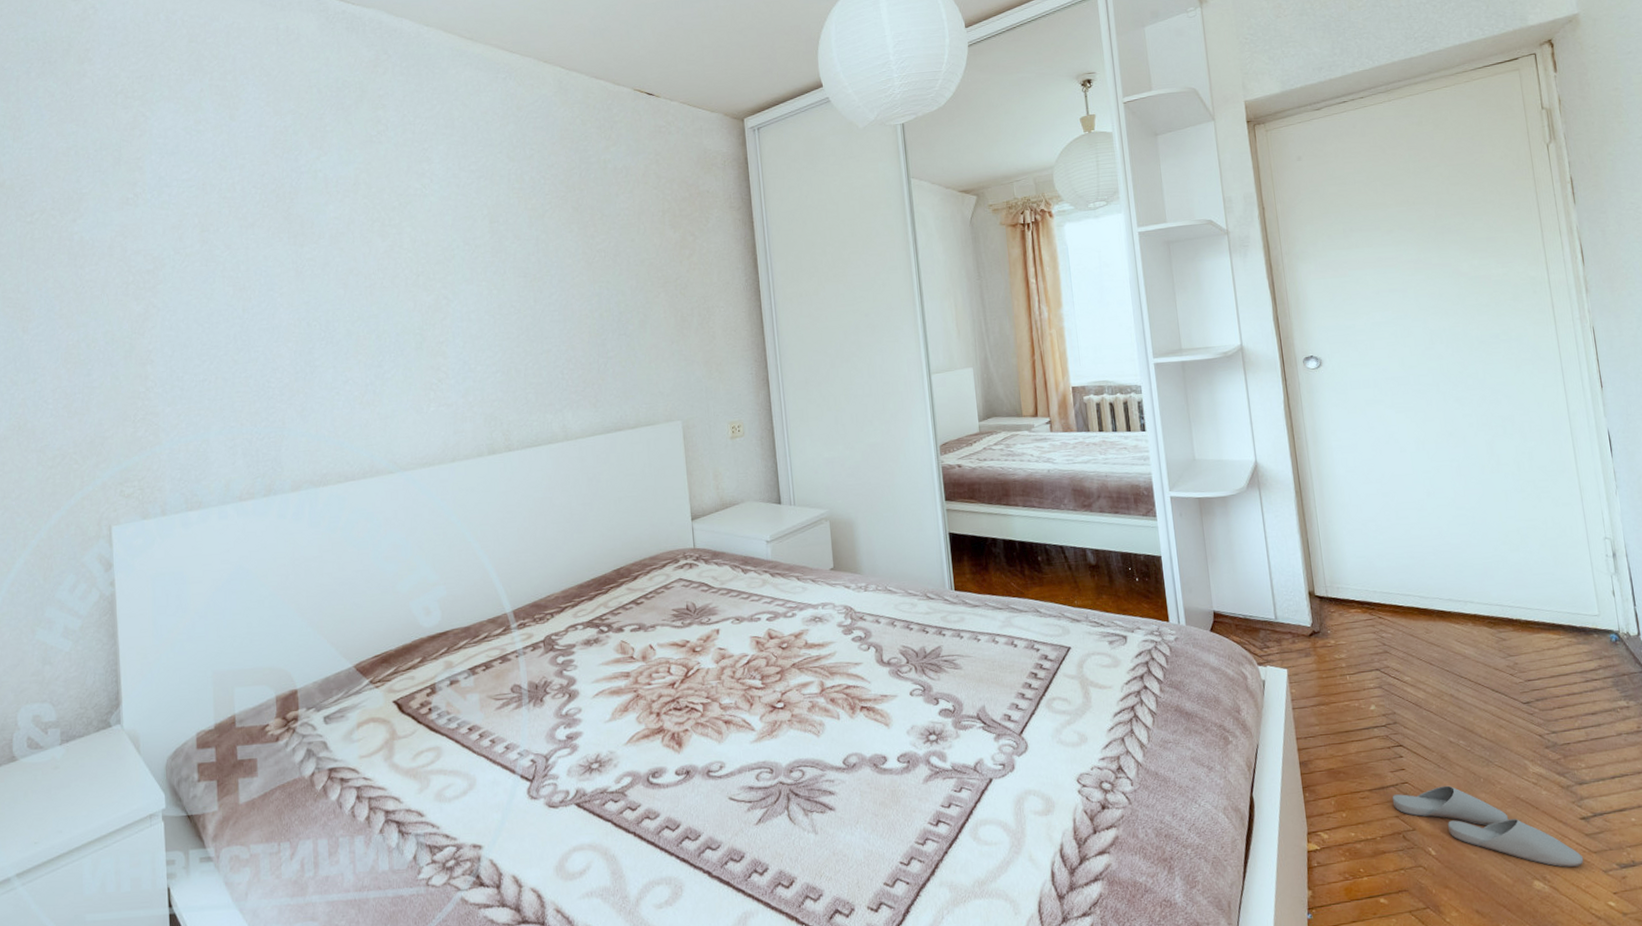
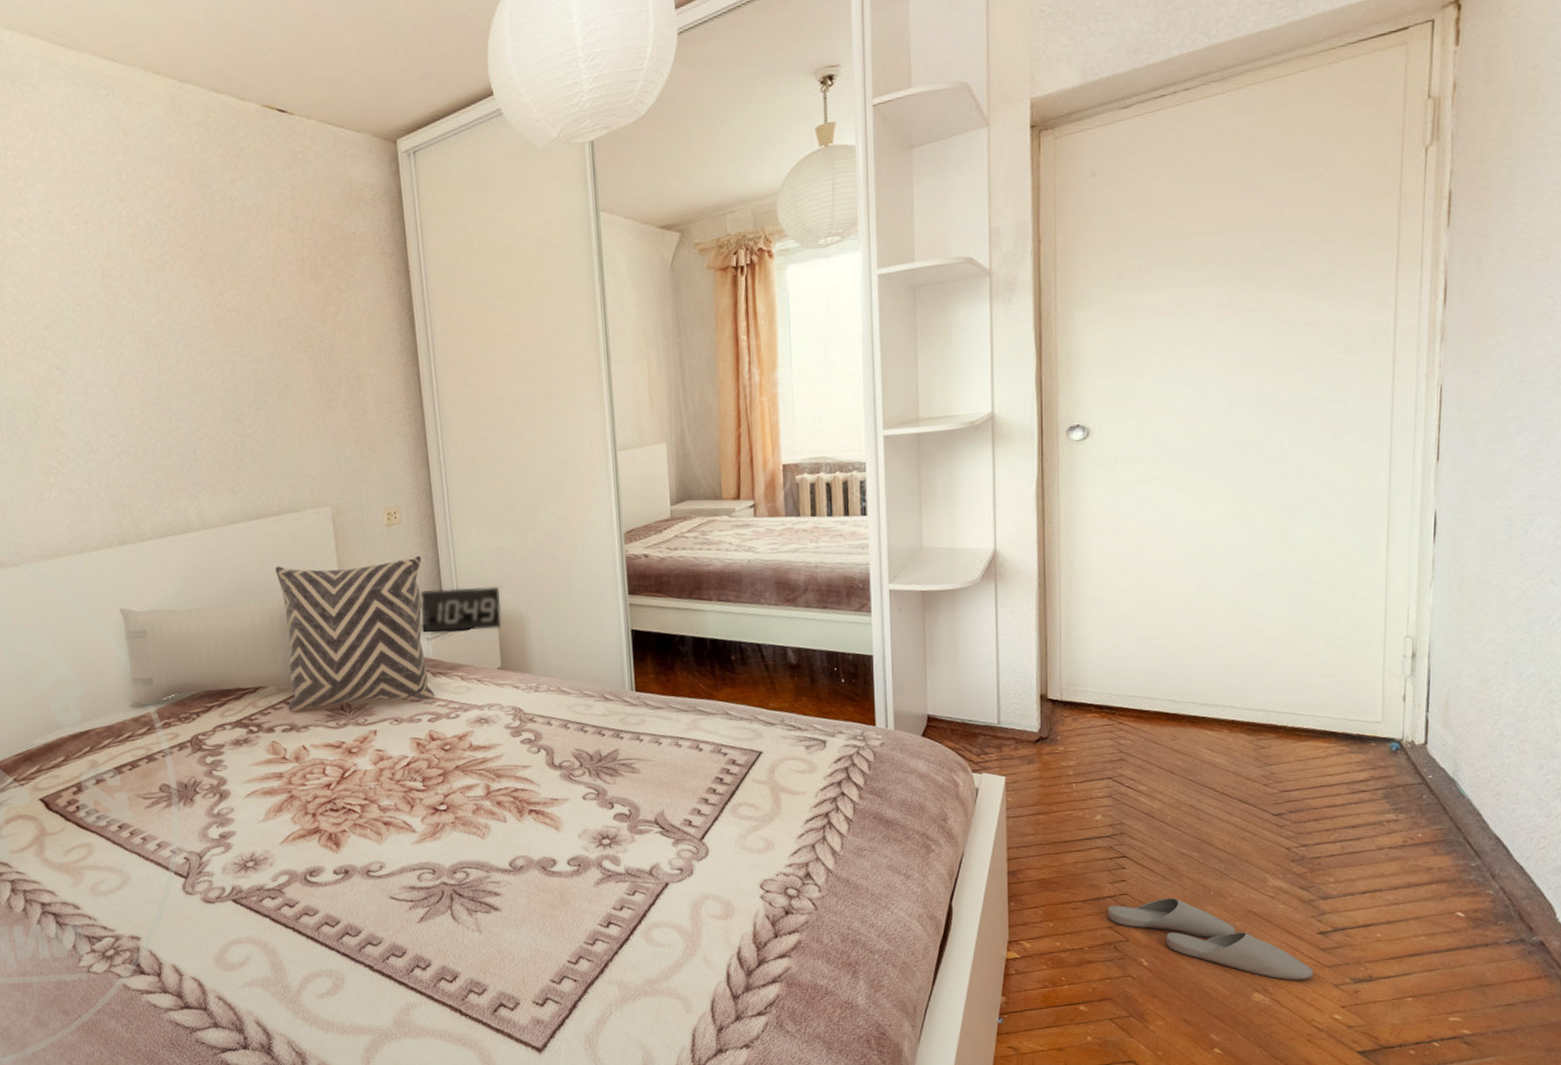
pillow: none [485,502,643,609] -> present [119,596,293,708]
pillow: none [629,465,773,612] -> present [274,556,435,712]
alarm clock: none [760,493,834,535] -> present [420,586,502,632]

